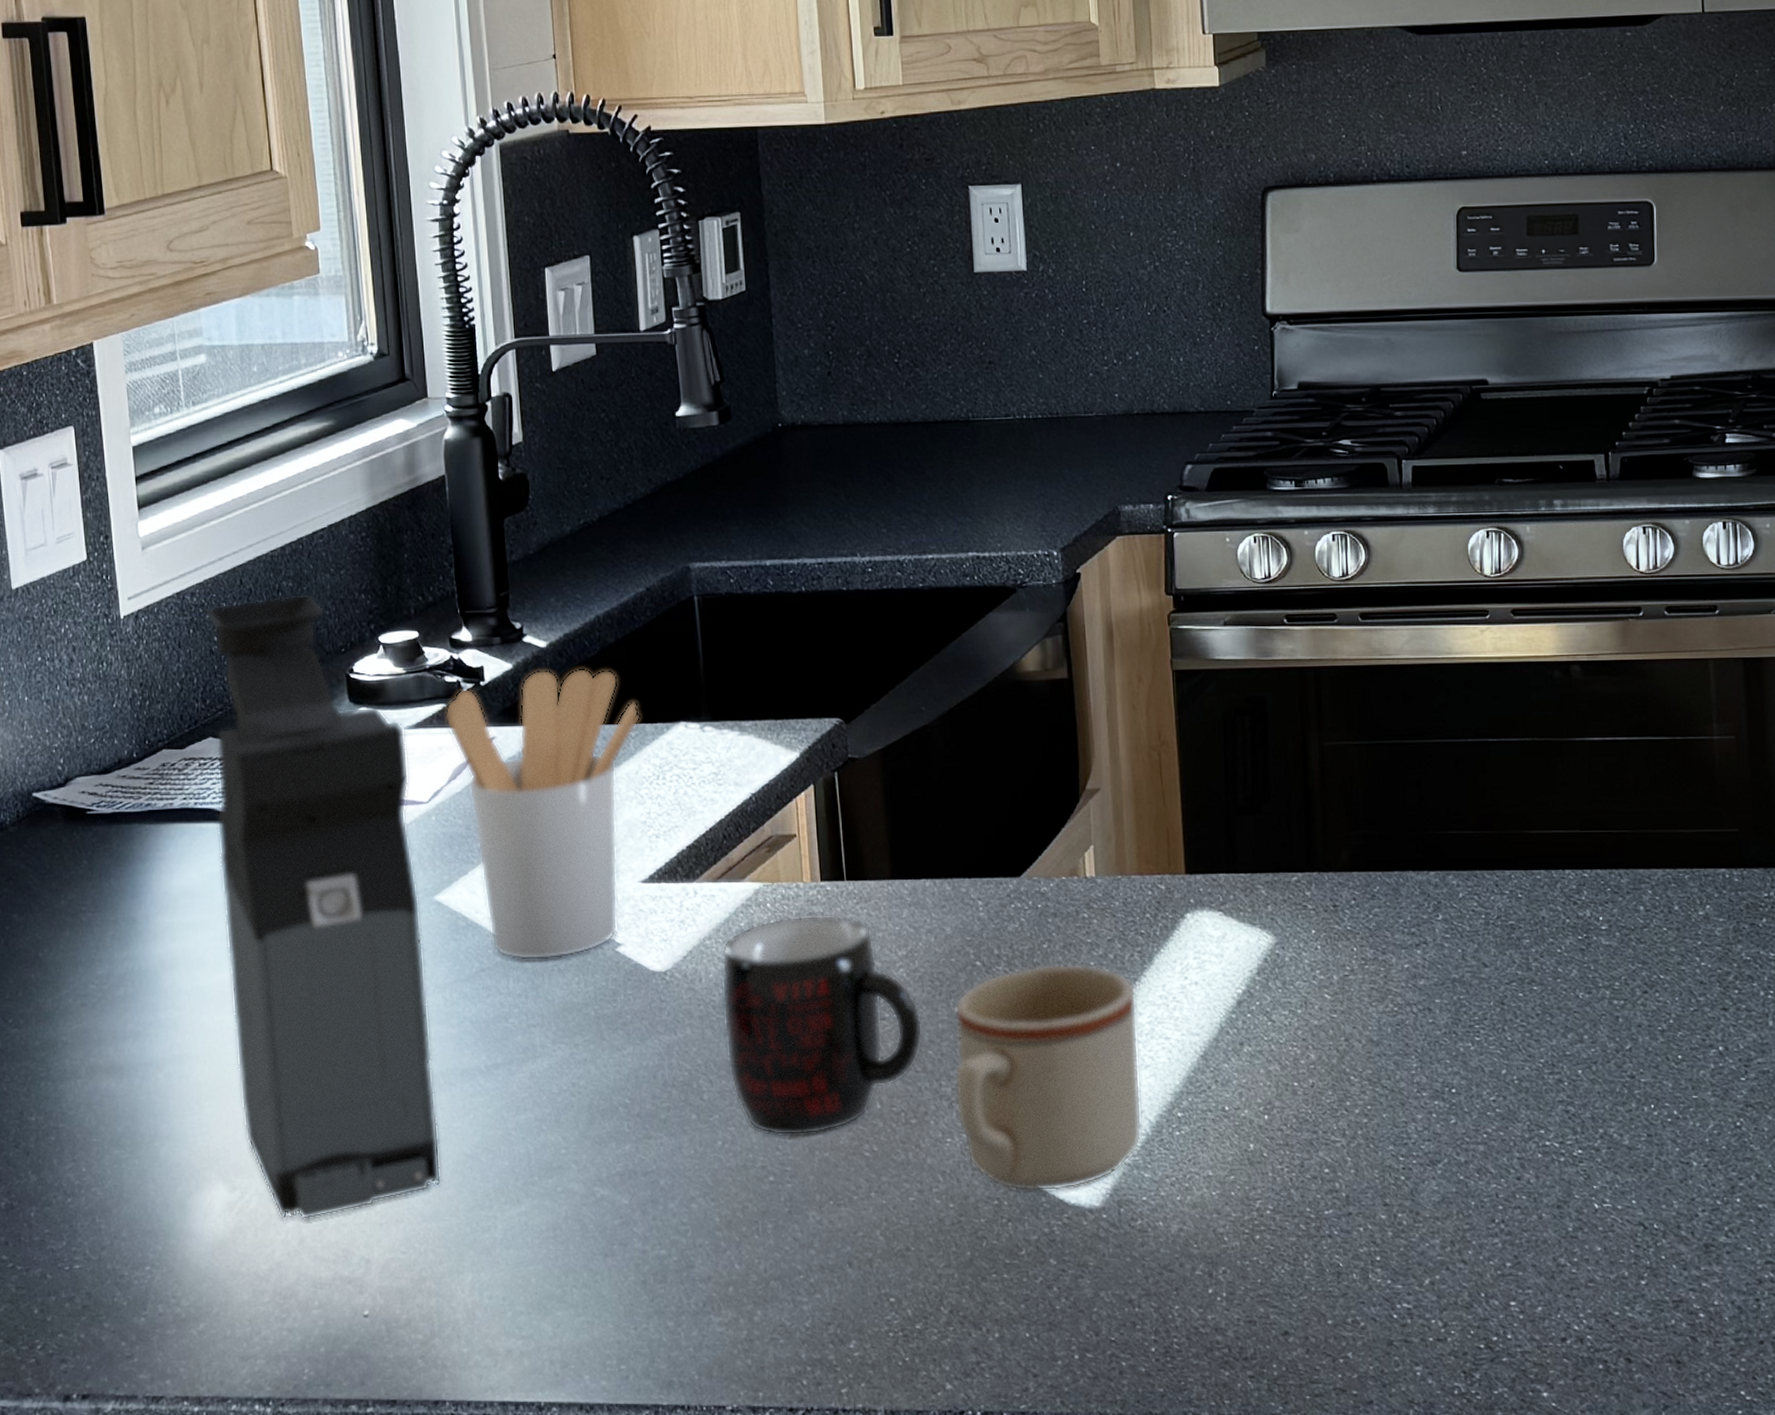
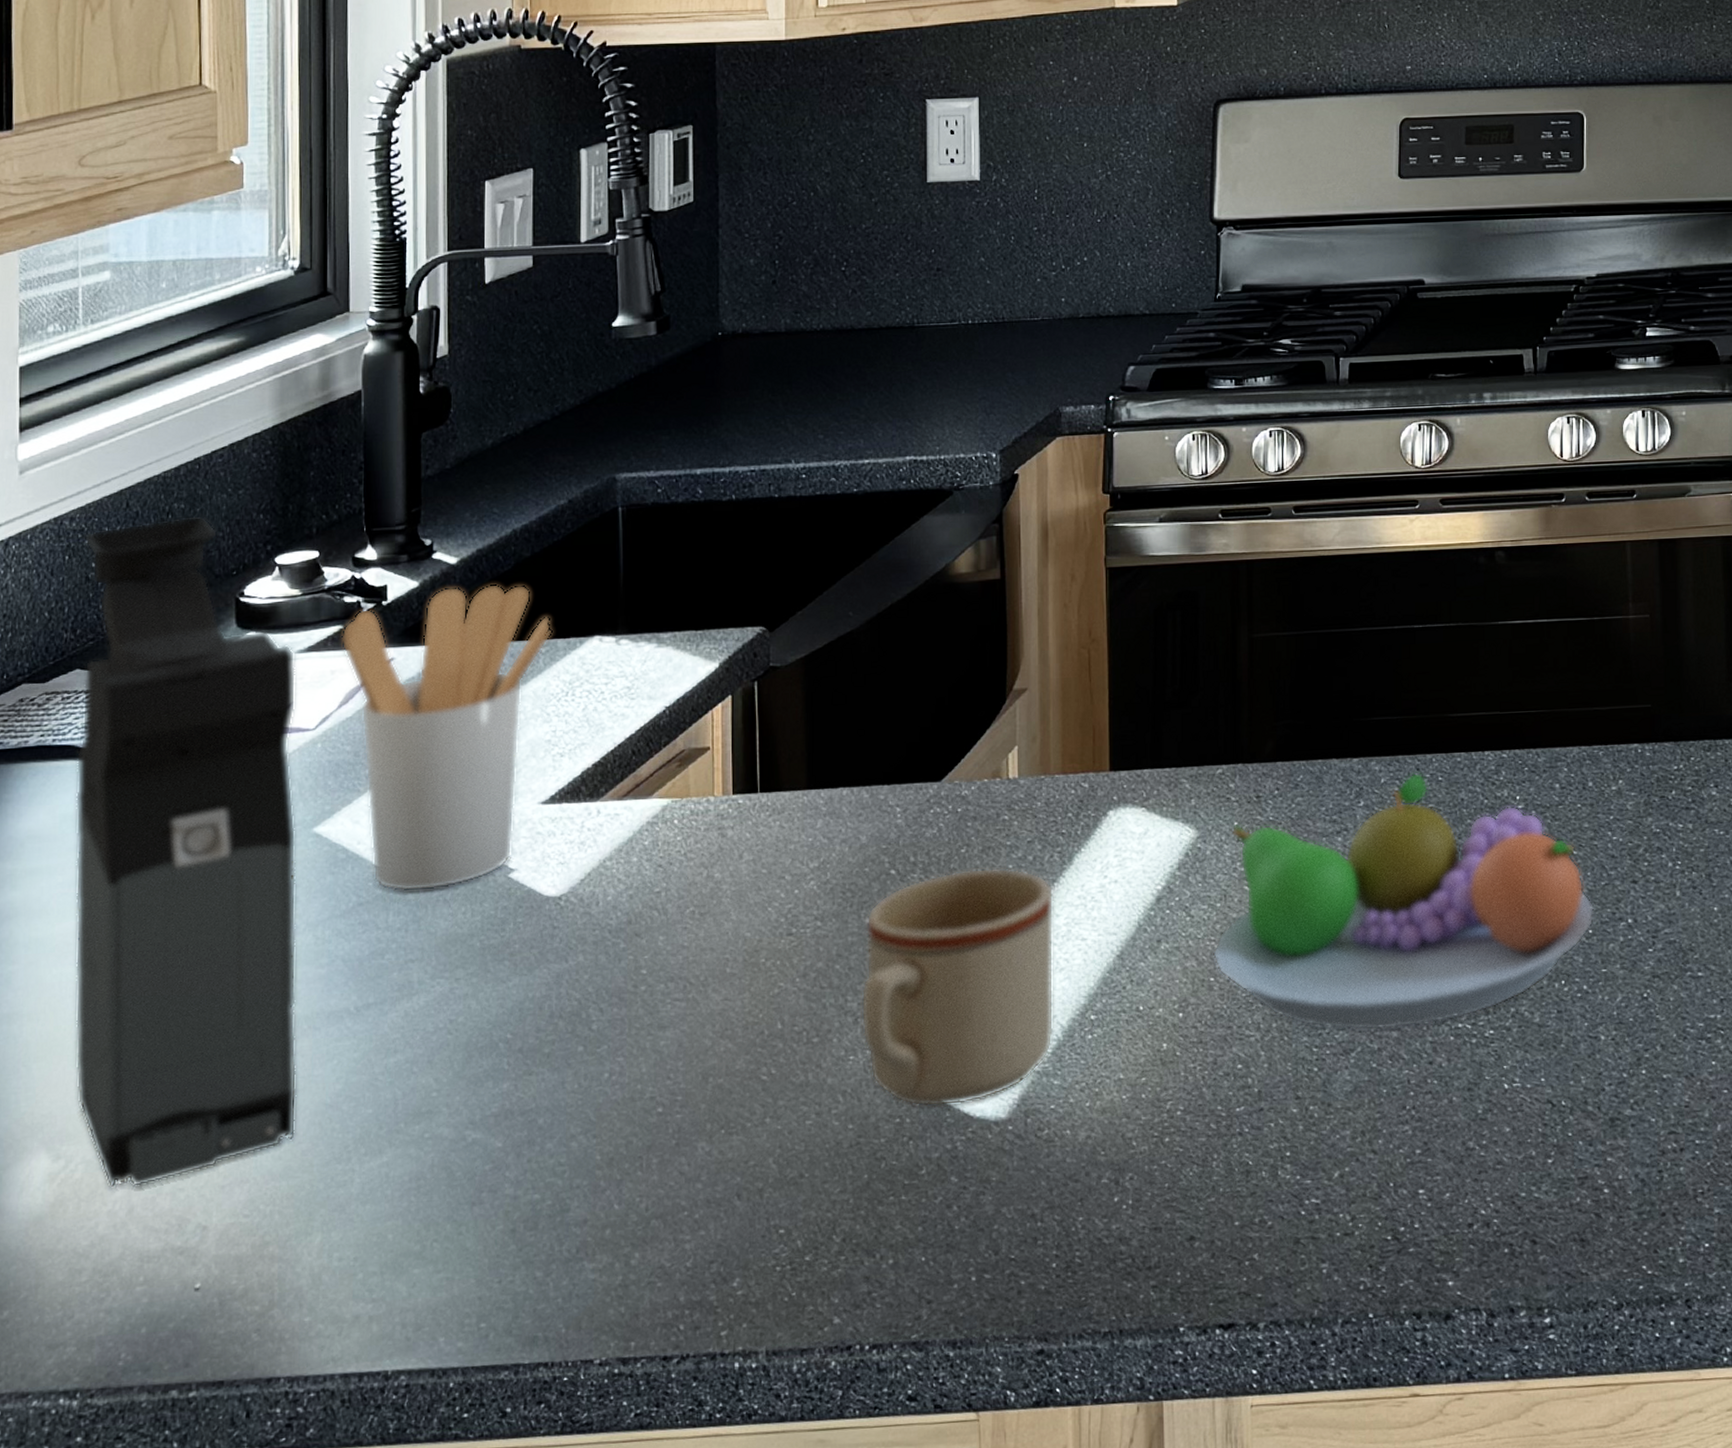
mug: present [721,915,923,1136] -> none [620,828,831,1064]
fruit bowl: none [1296,888,1684,1143] -> present [1213,772,1595,1031]

